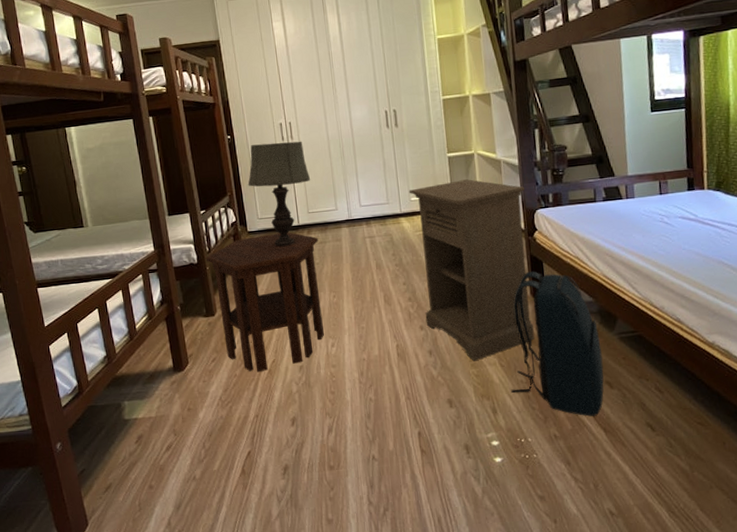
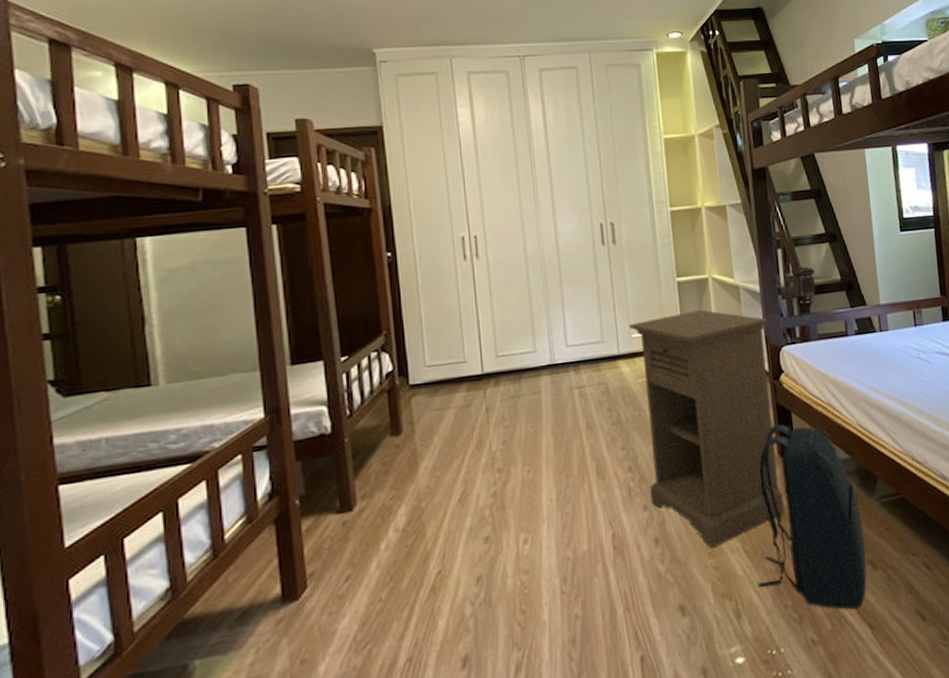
side table: present [205,232,324,372] -> none [344,383,513,592]
table lamp: present [248,141,311,246] -> none [413,260,502,404]

